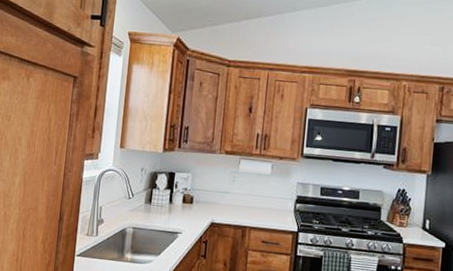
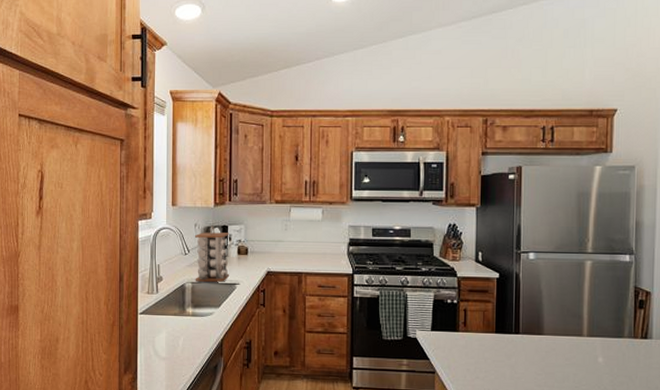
spice rack: none [136,171,176,230] -> present [195,225,230,283]

